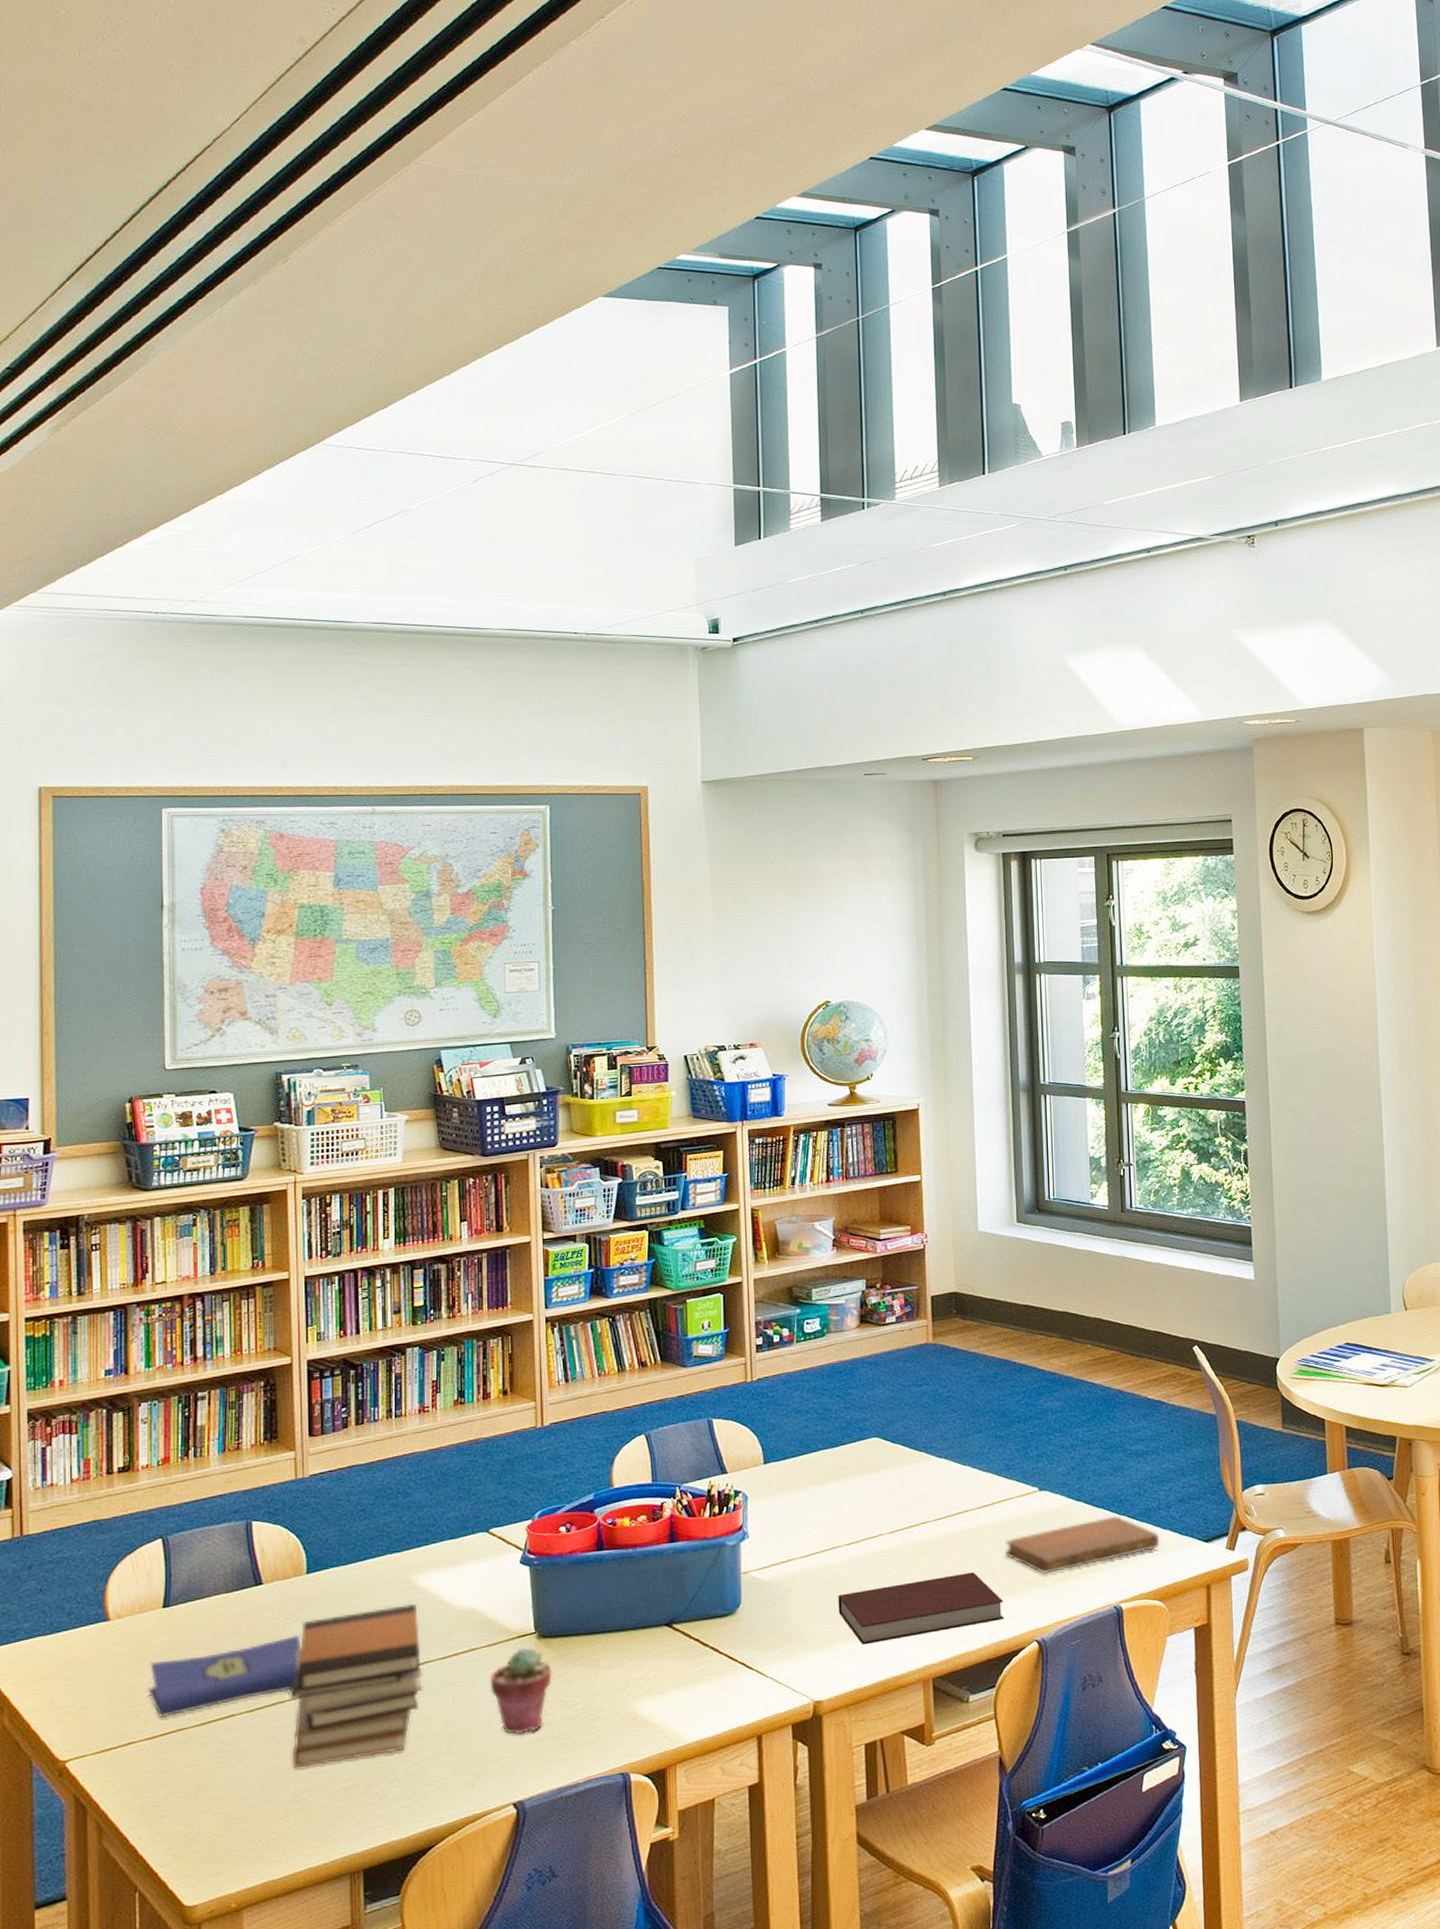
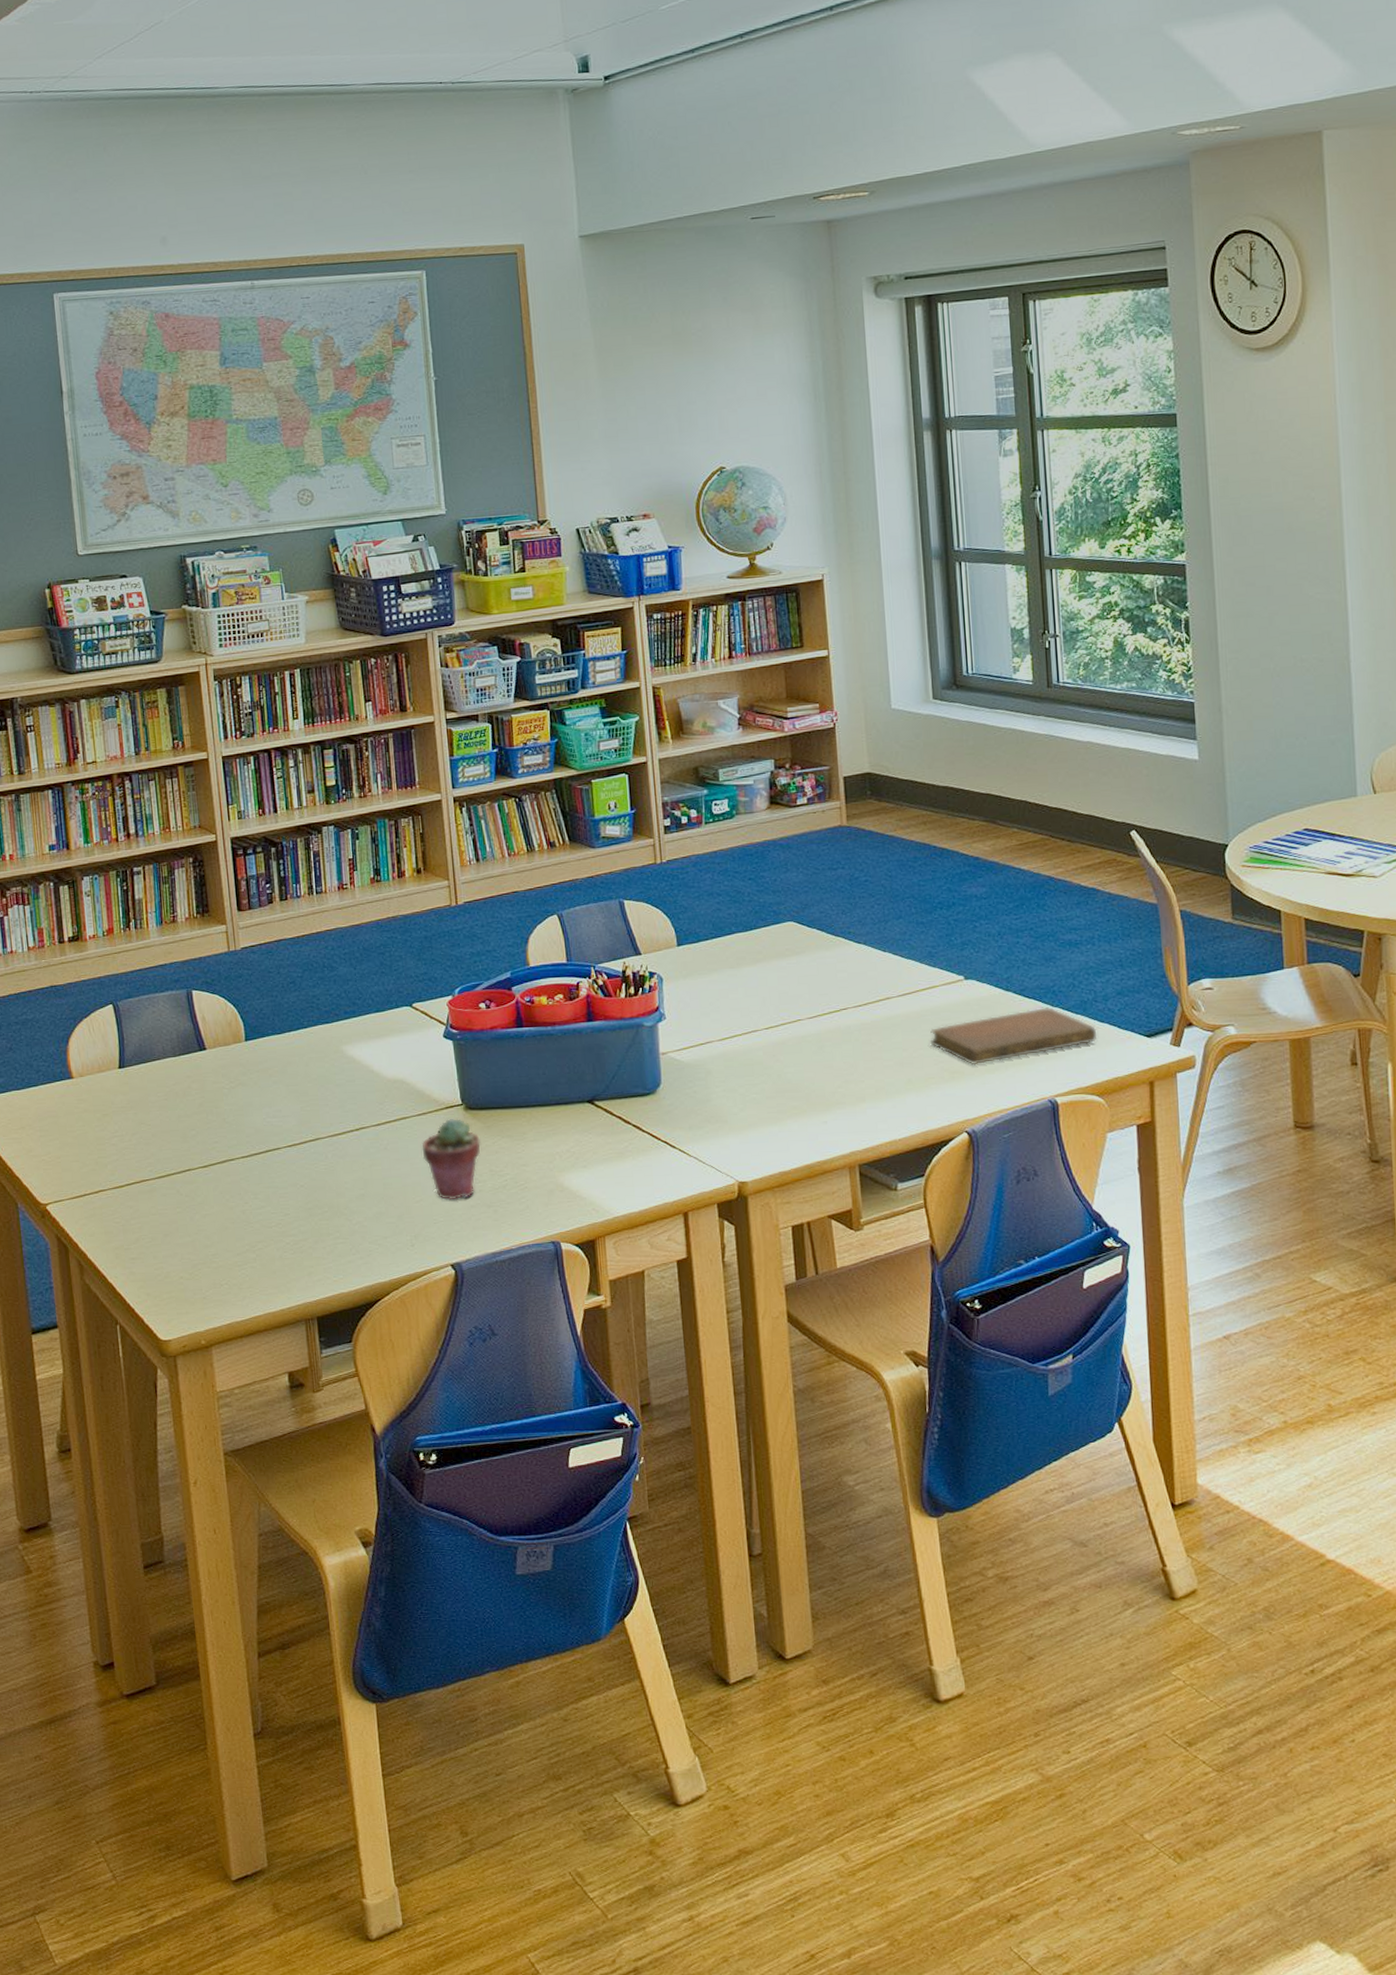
hardcover book: present [147,1634,301,1718] -> none [111,1097,245,1170]
book stack: present [289,1603,424,1769] -> none [237,1072,361,1221]
notebook: present [838,1572,1004,1645] -> none [758,1060,932,1129]

